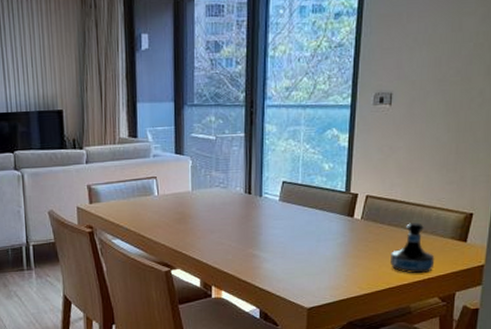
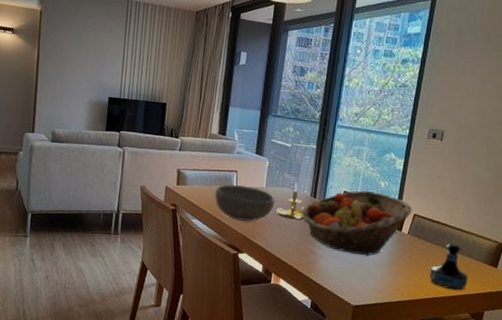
bowl: none [134,192,205,234] -> present [214,184,275,222]
candle holder: none [207,180,242,222] -> present [276,182,307,219]
fruit basket: none [236,176,364,251] -> present [301,190,413,256]

